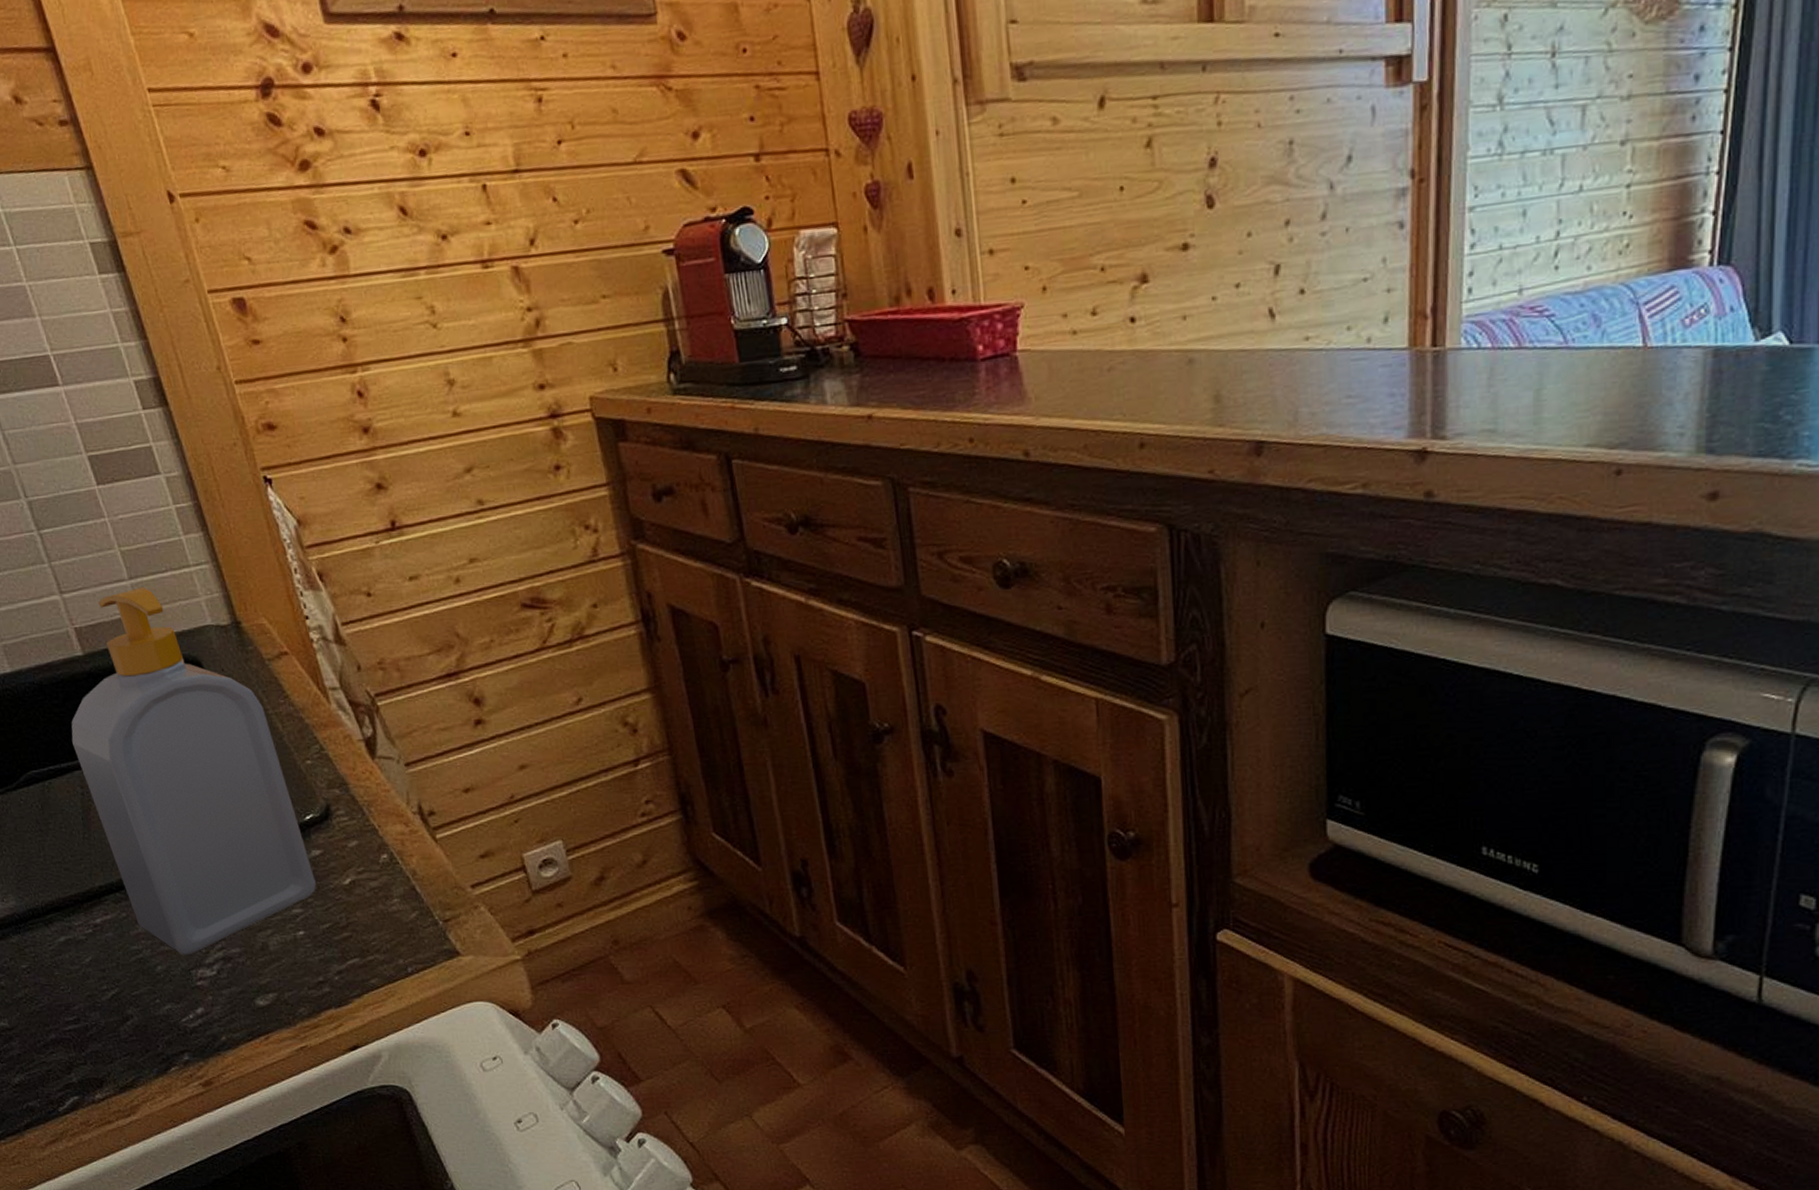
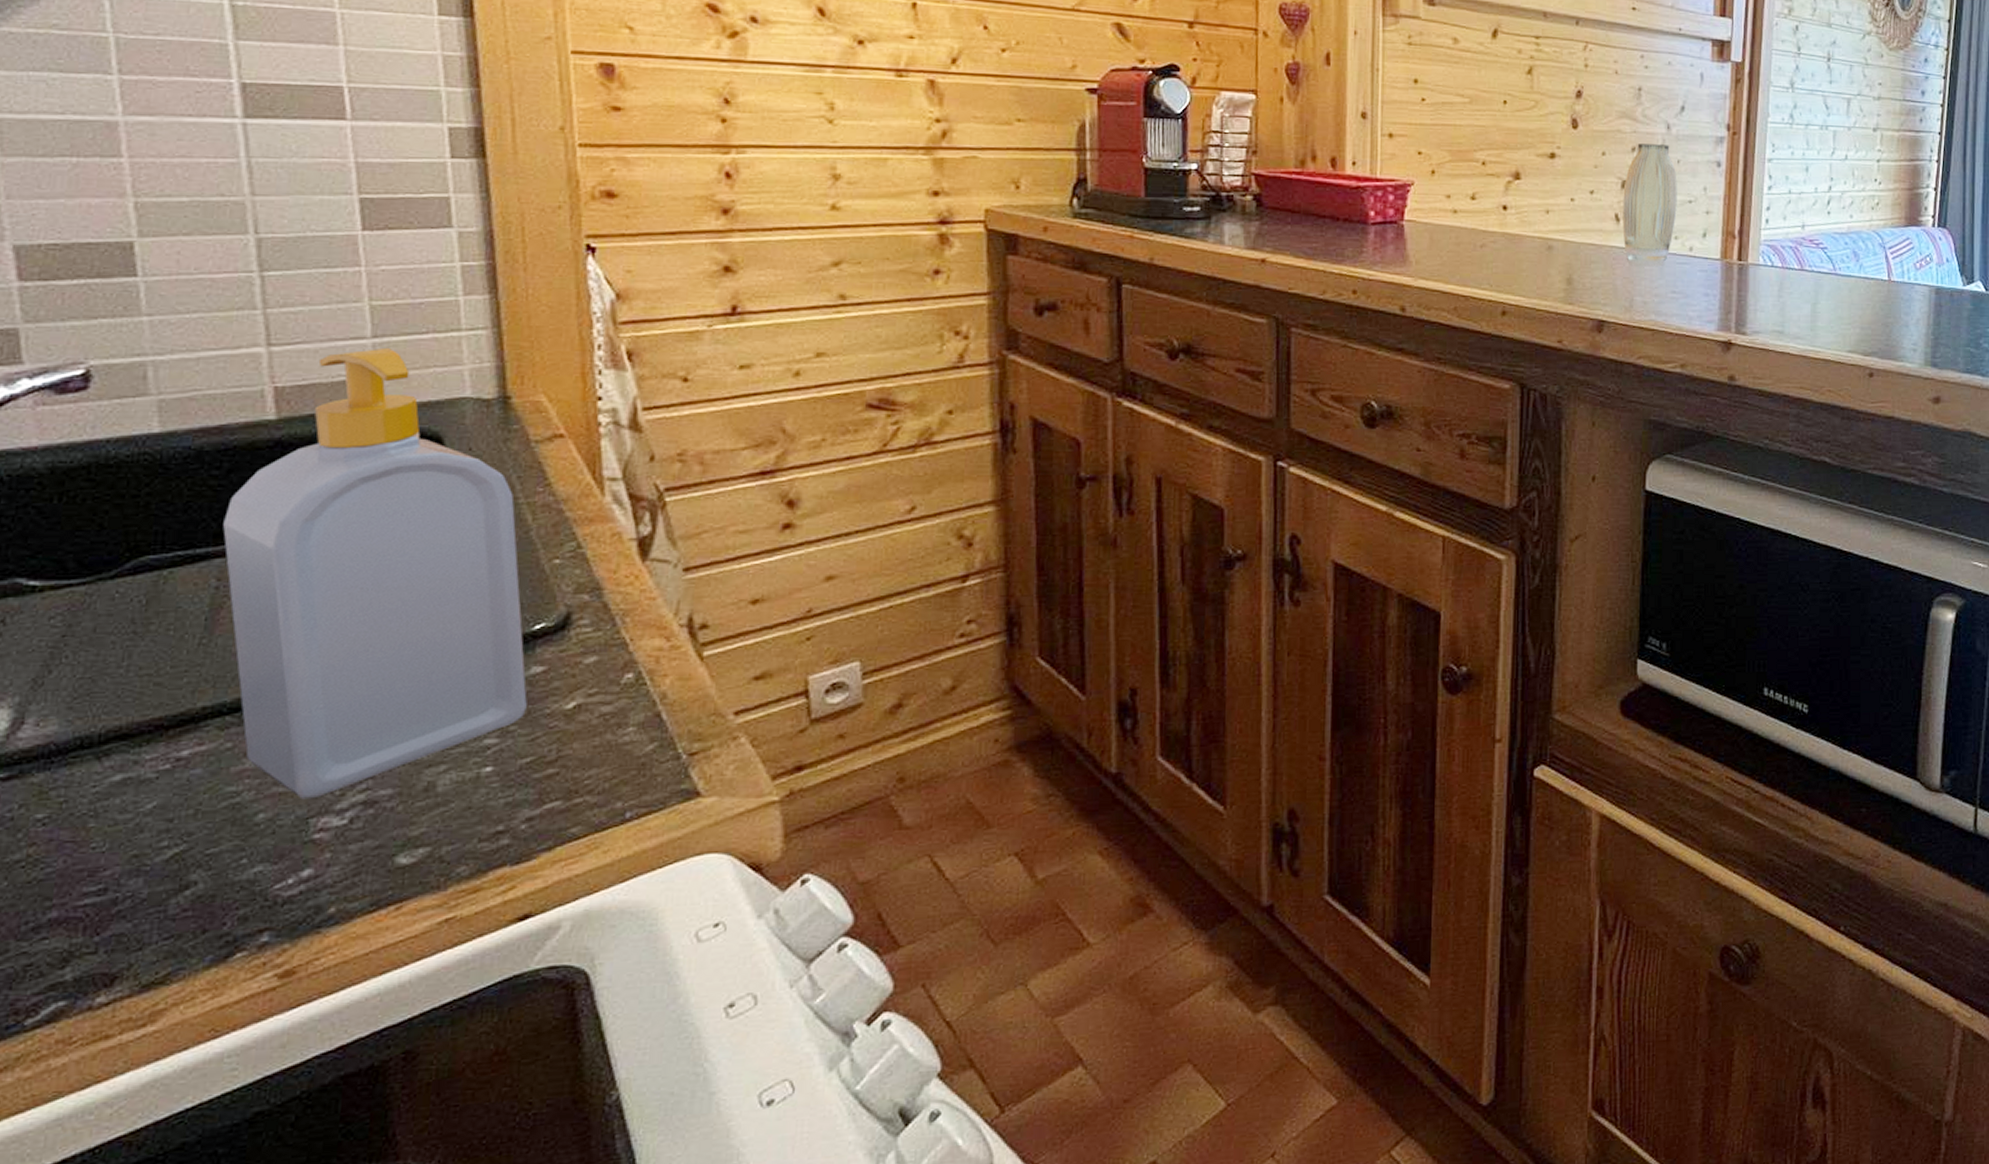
vase: none [1277,210,1348,371] -> present [1622,143,1677,267]

